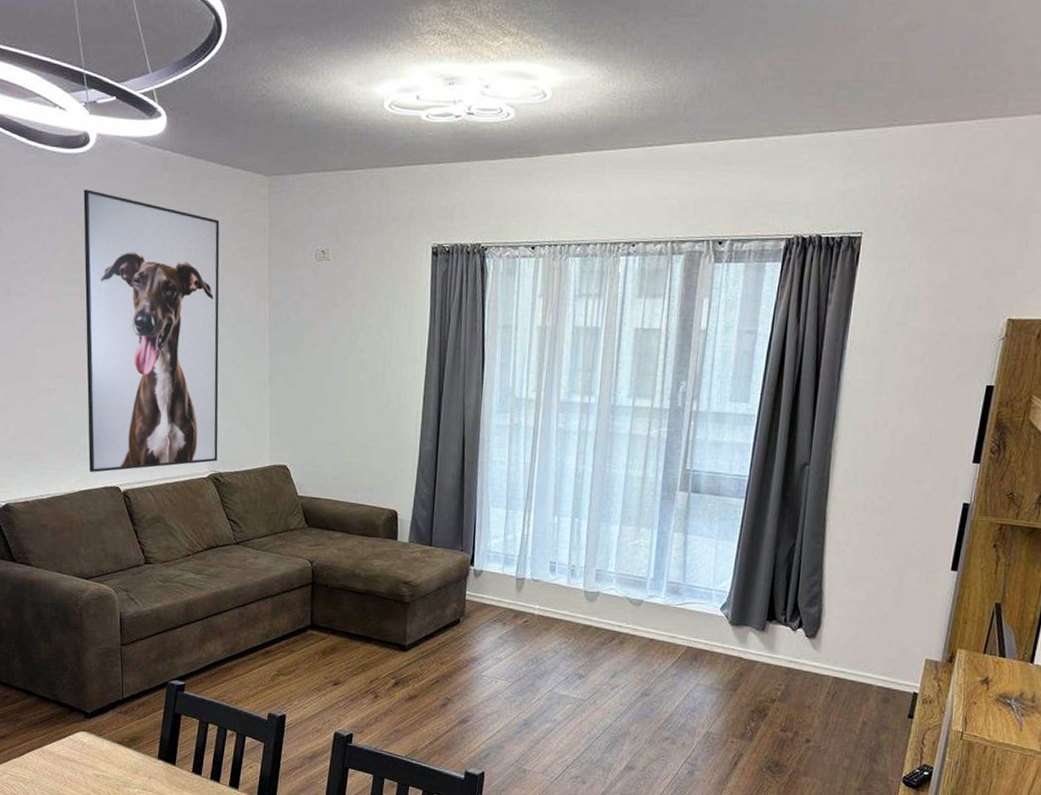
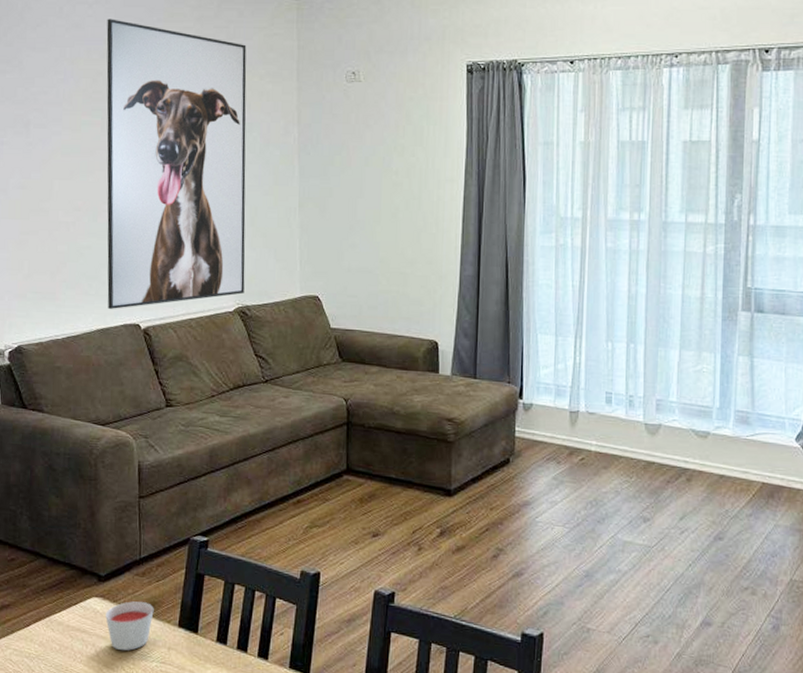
candle: none [92,736,136,779] -> present [105,601,154,651]

